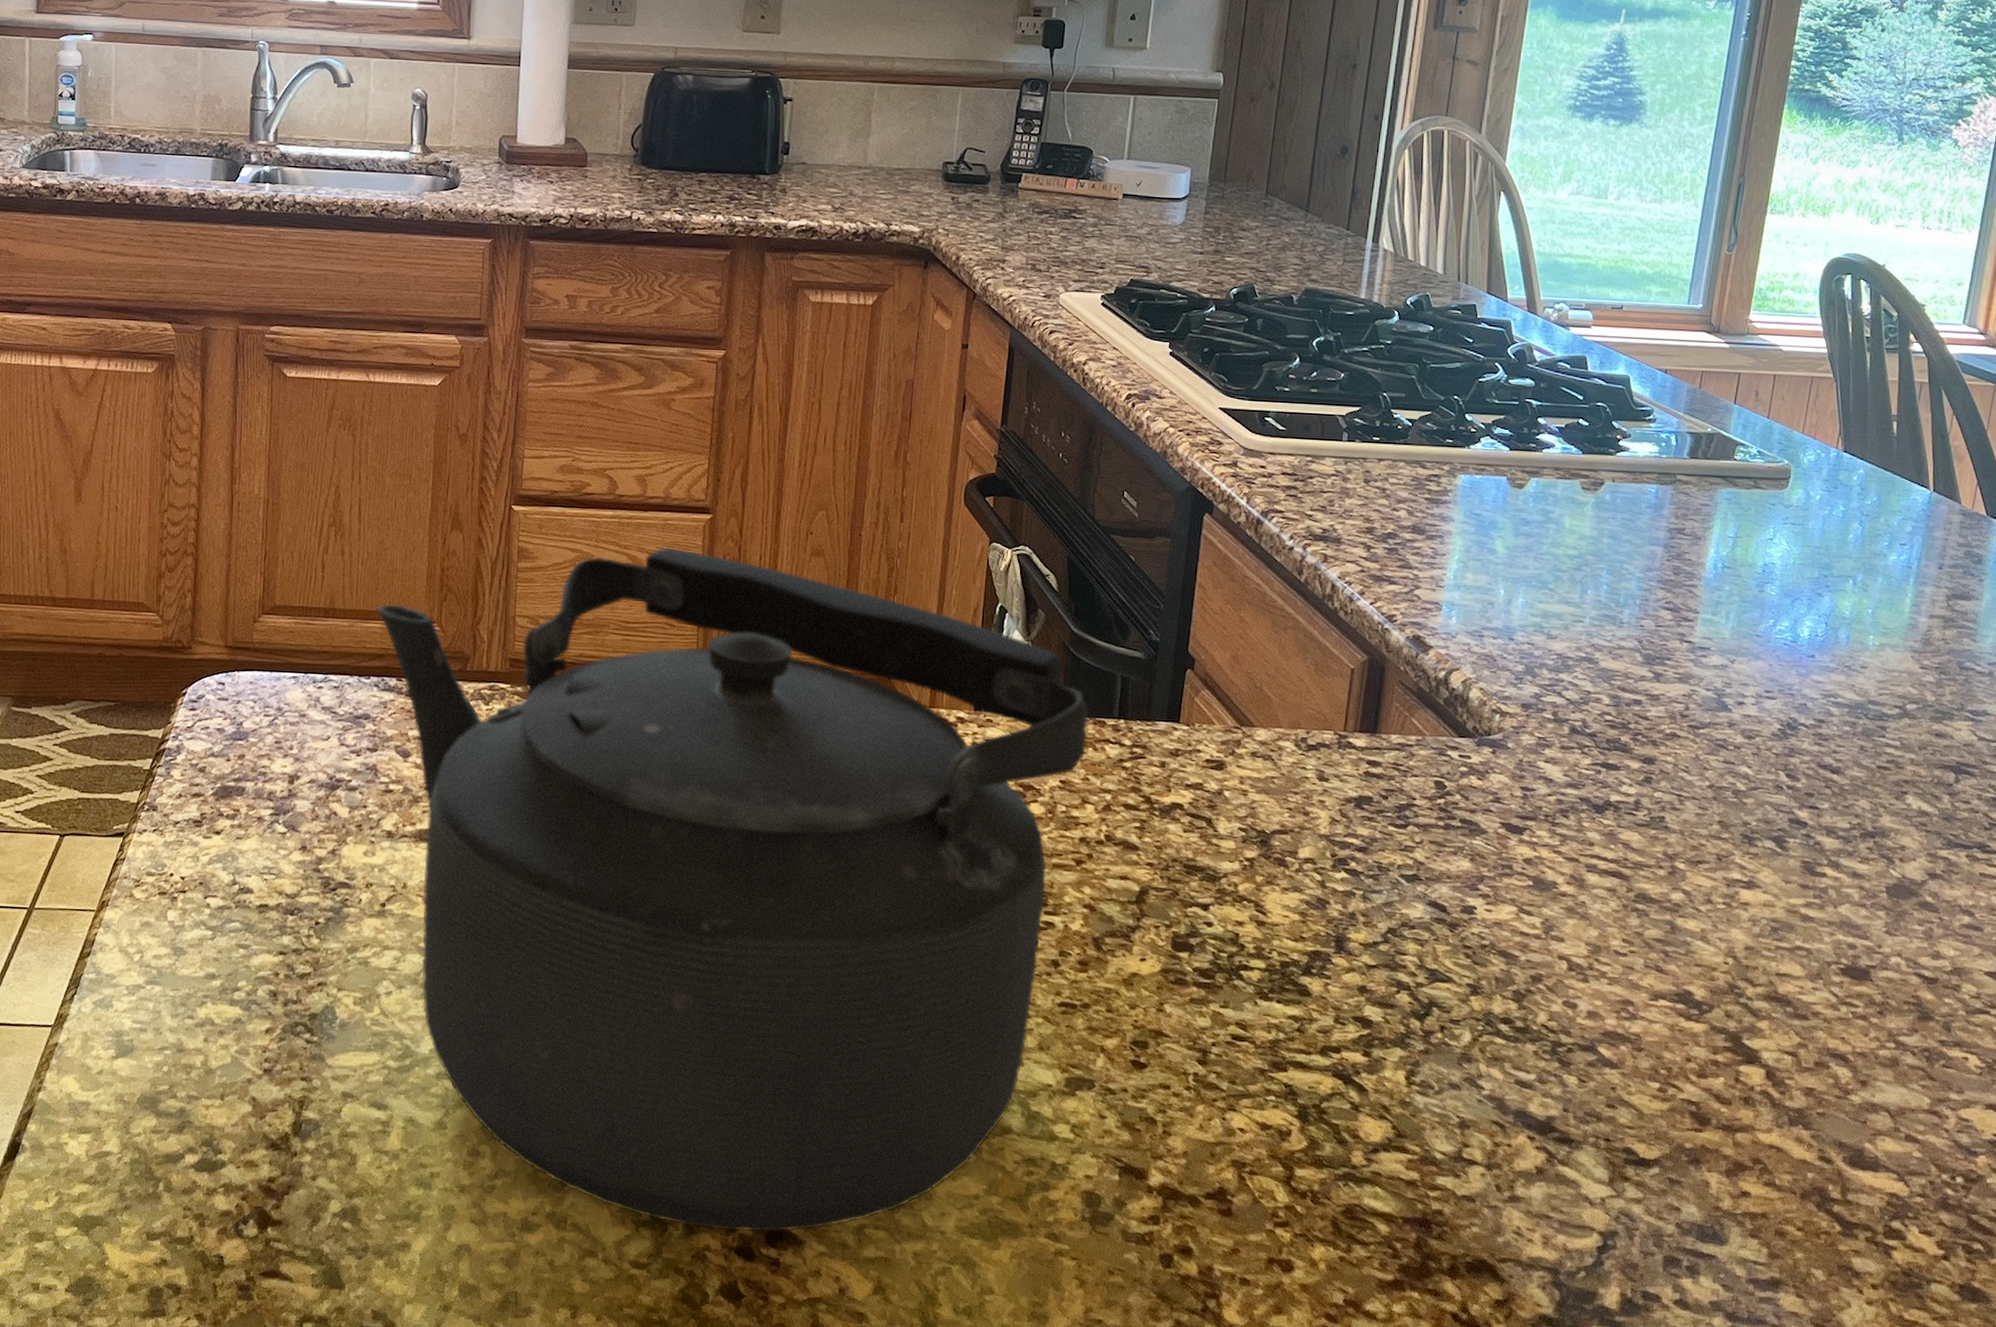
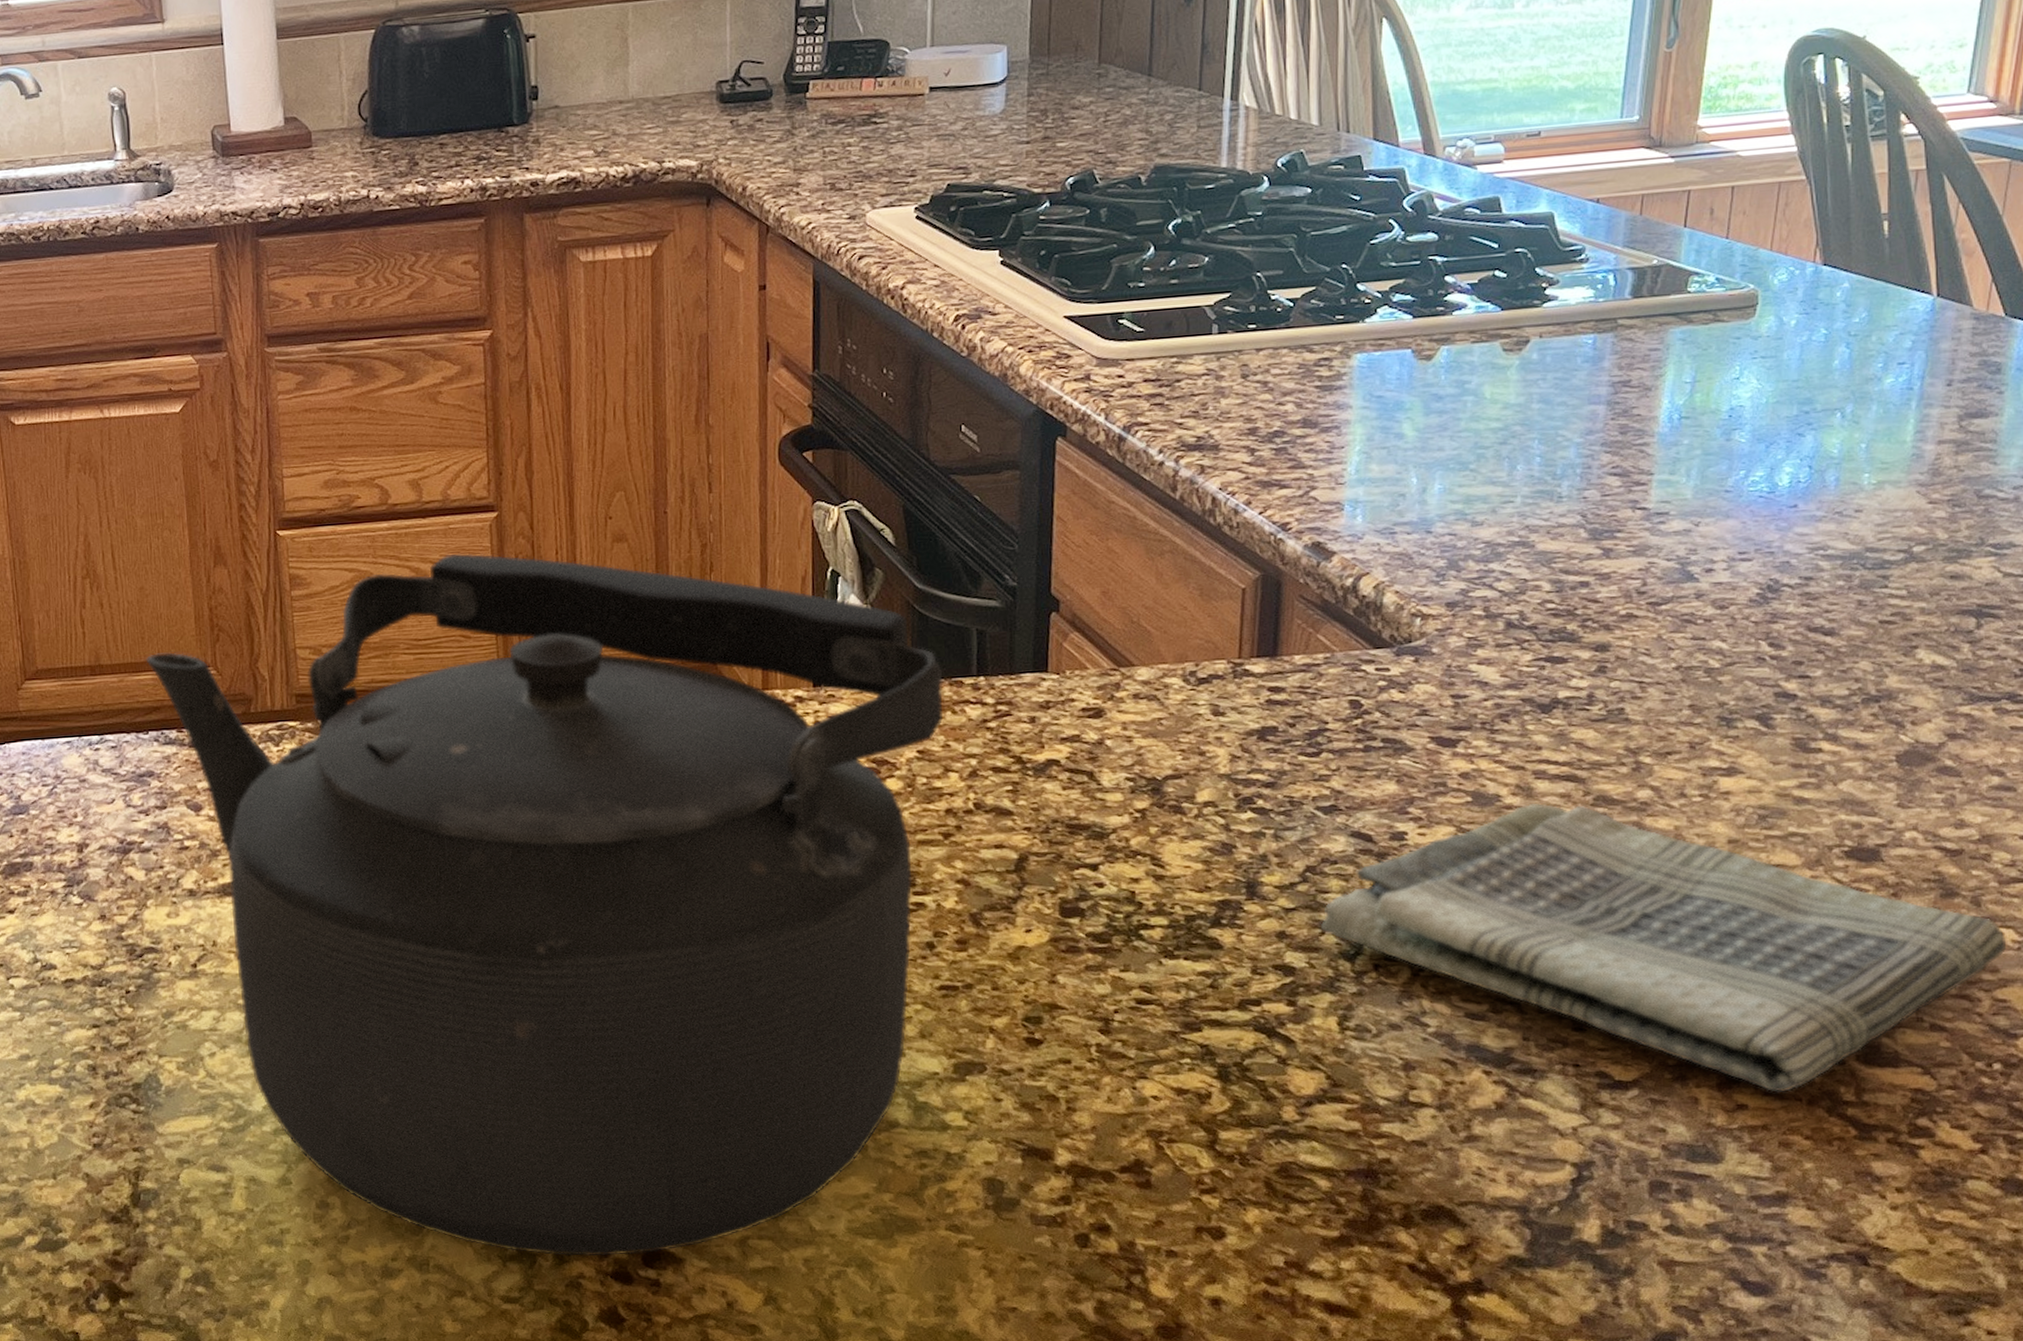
dish towel: none [1396,893,1971,1184] -> present [1320,802,2007,1093]

